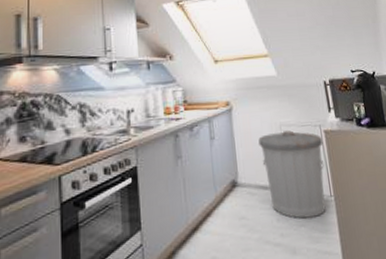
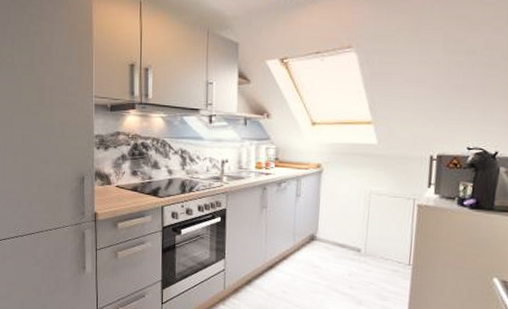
trash can: present [258,130,326,219] -> none [344,199,414,280]

